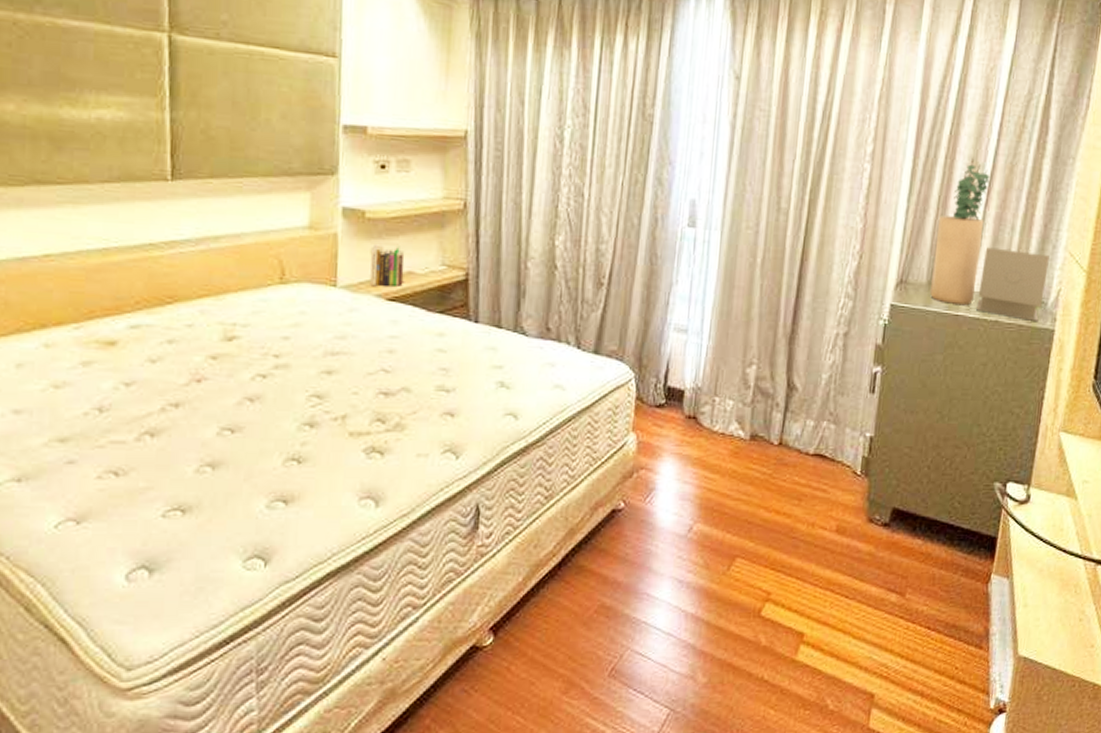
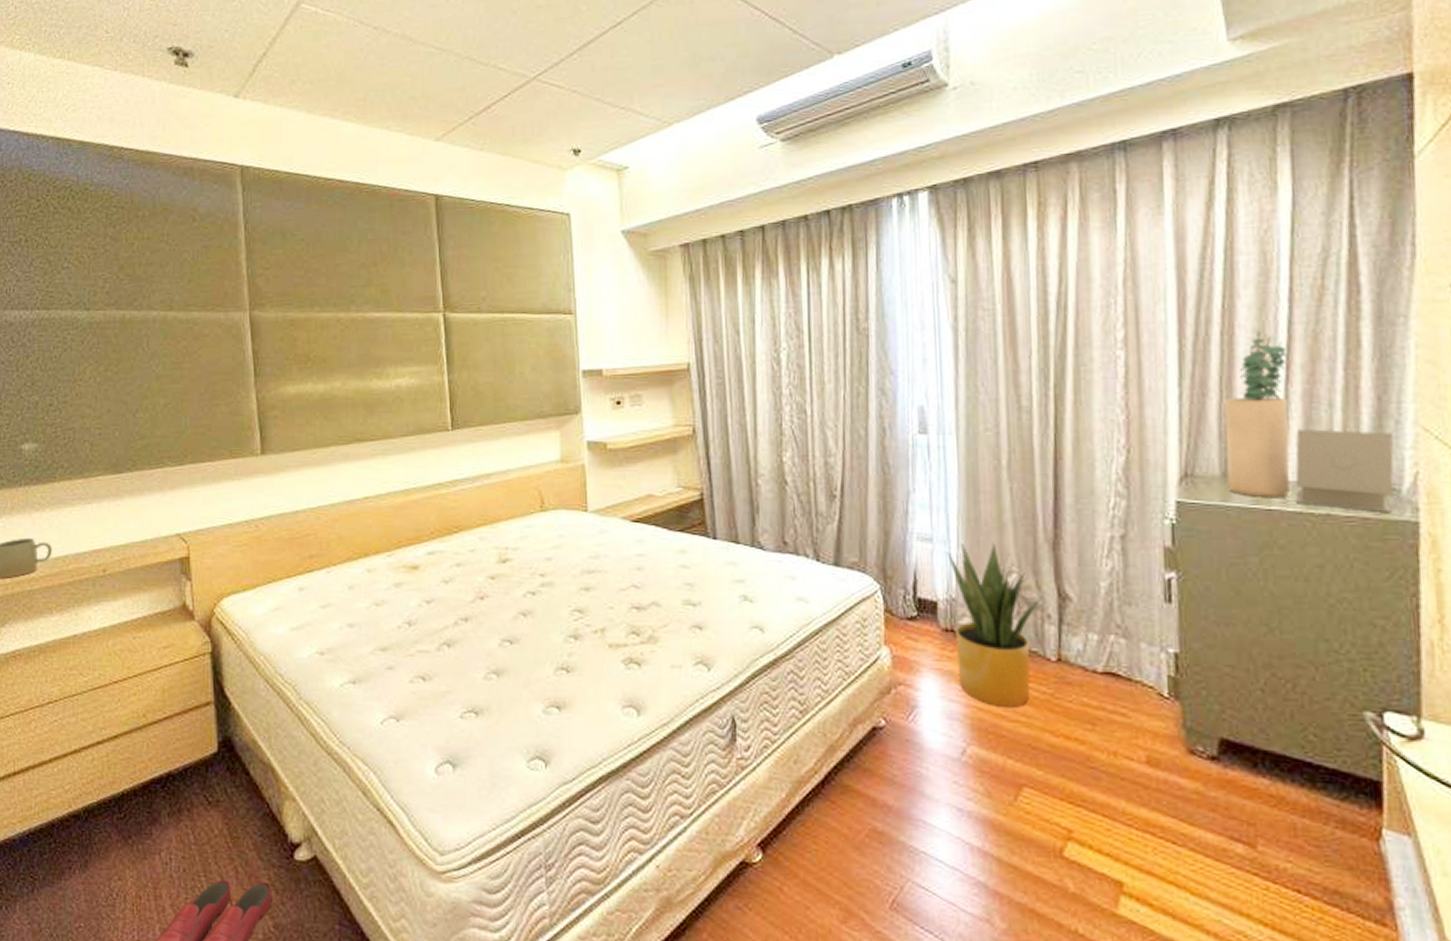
books: present [370,244,405,286] -> none [614,472,645,509]
planter: none [694,335,774,487] -> present [947,541,1042,707]

